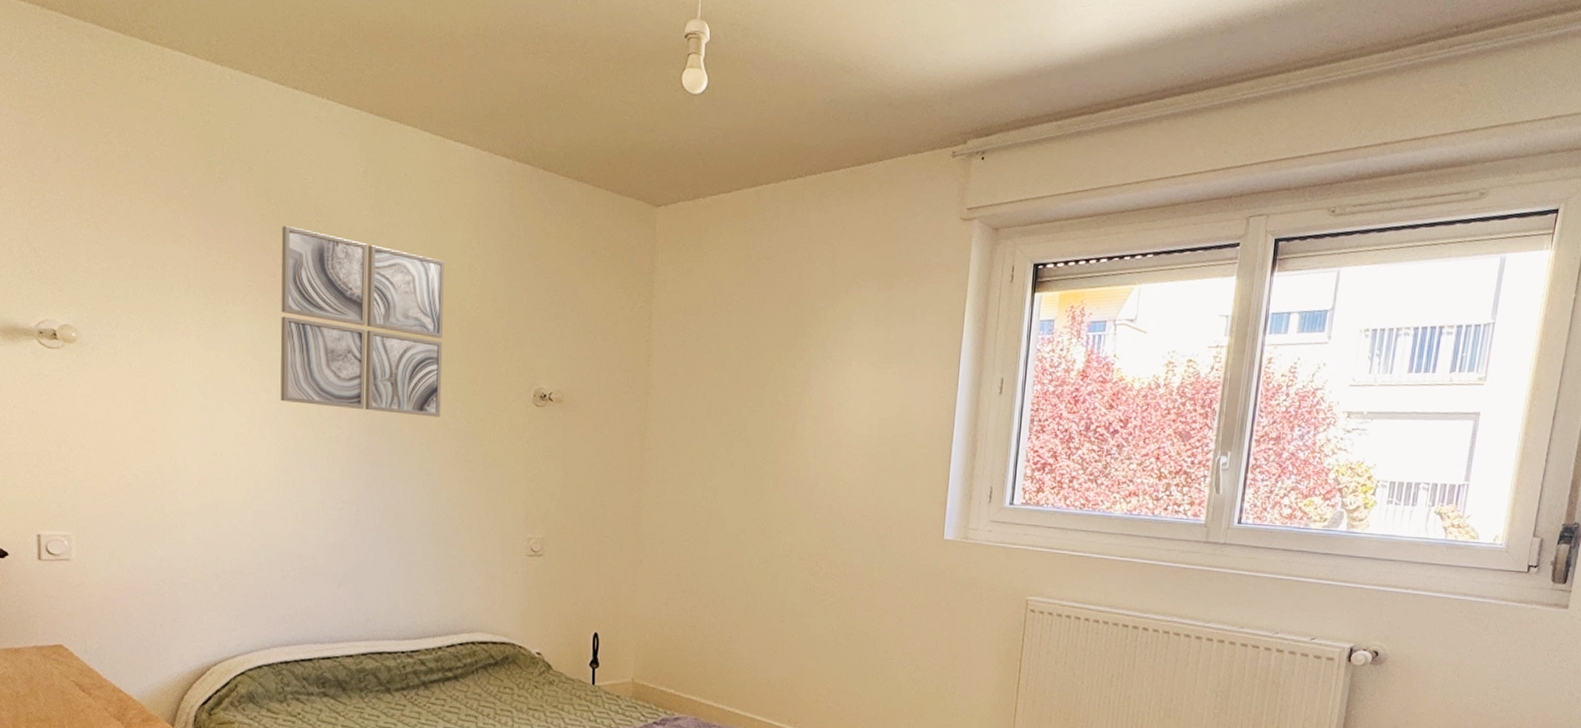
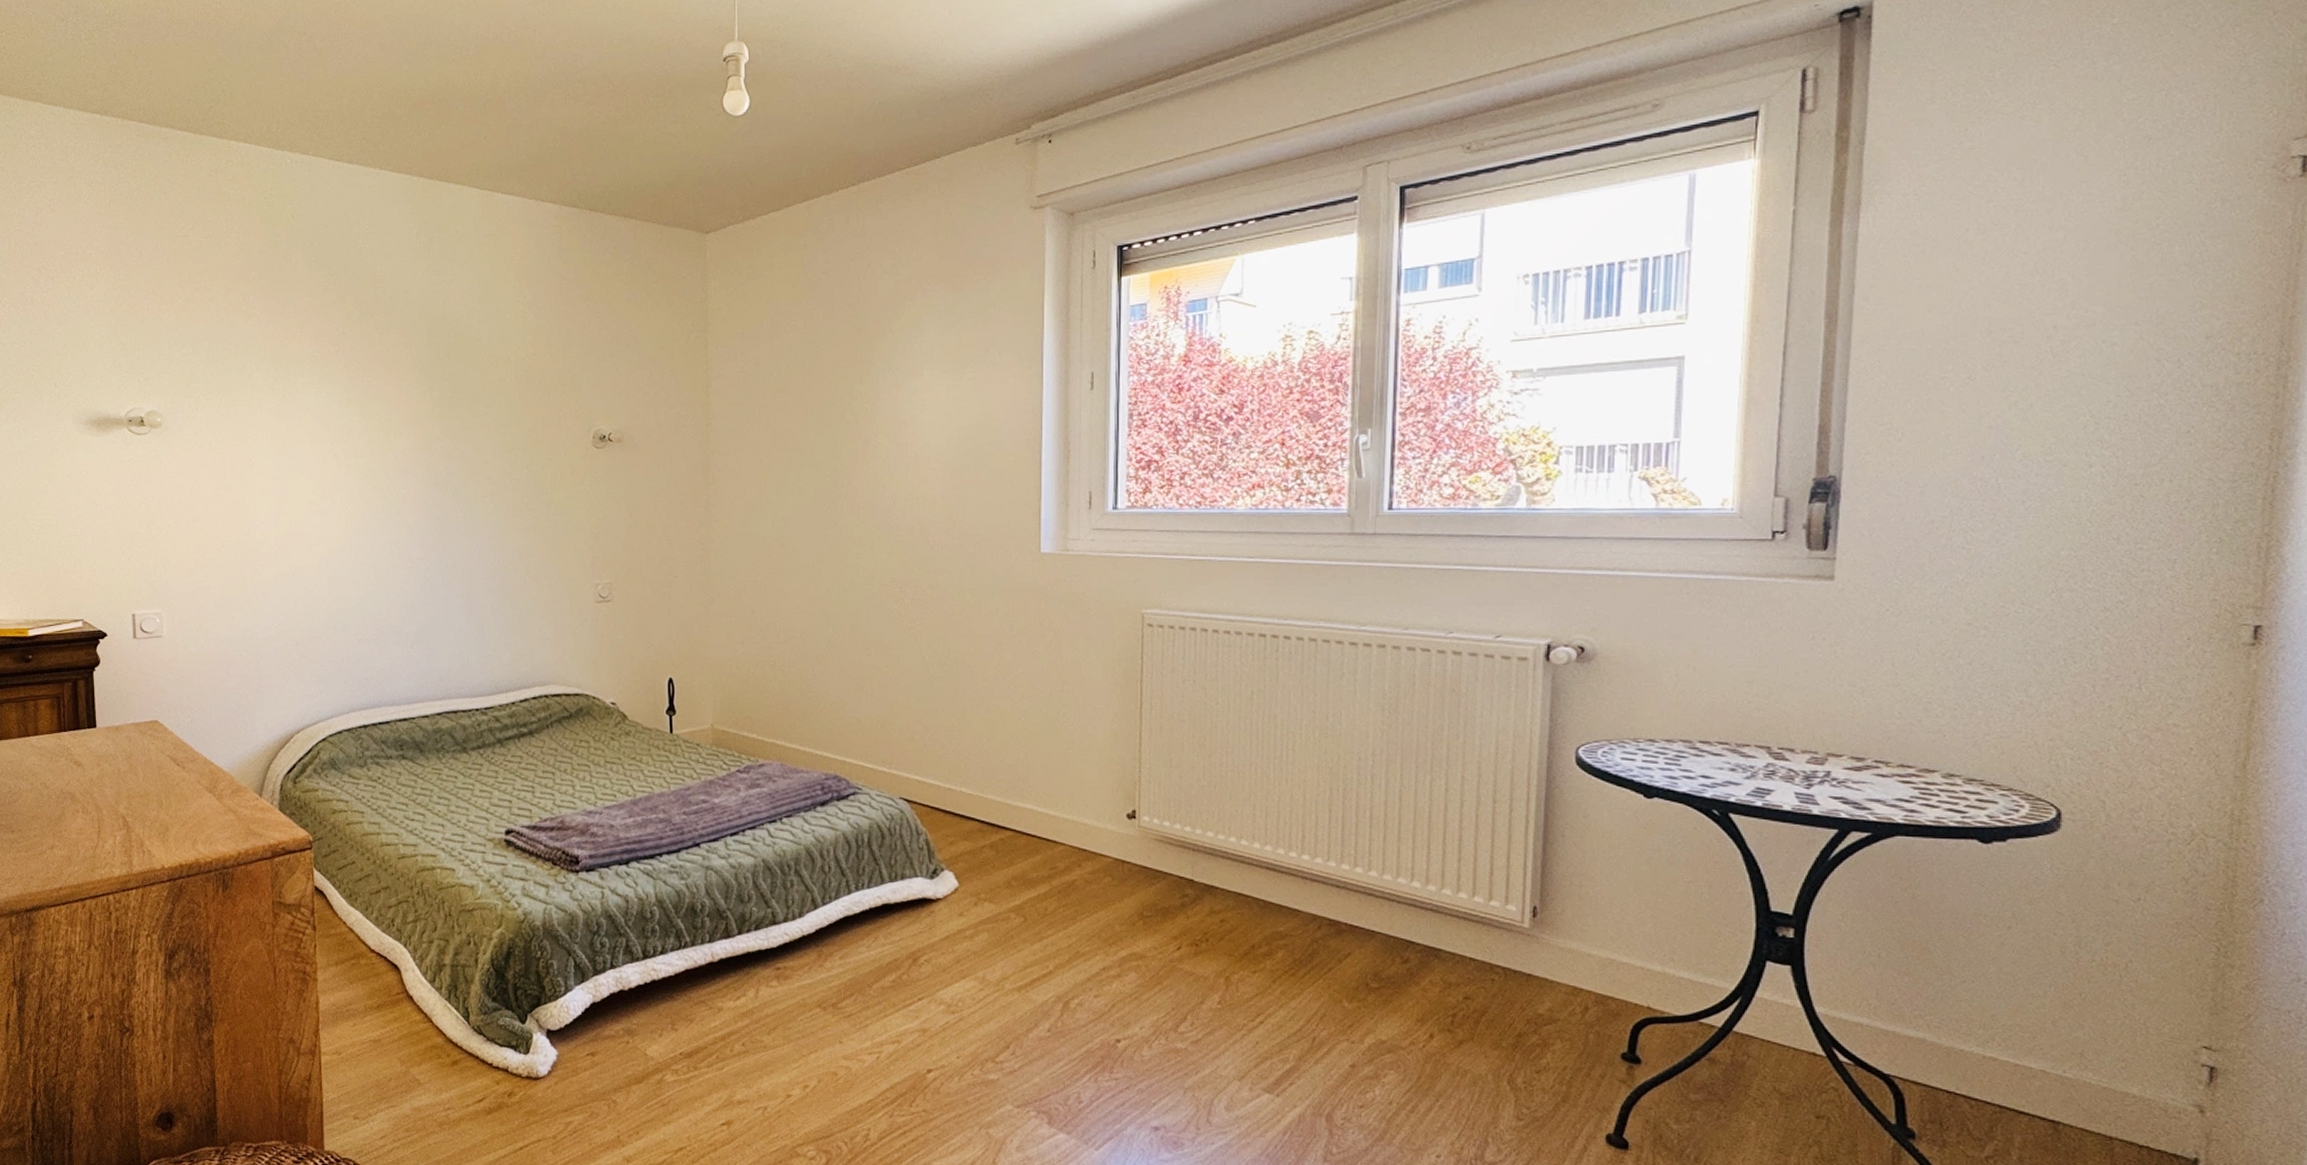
wall art: present [280,225,445,418] -> none [343,294,502,469]

